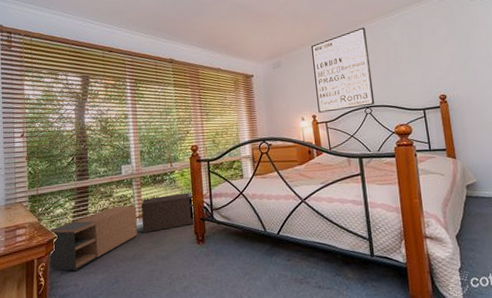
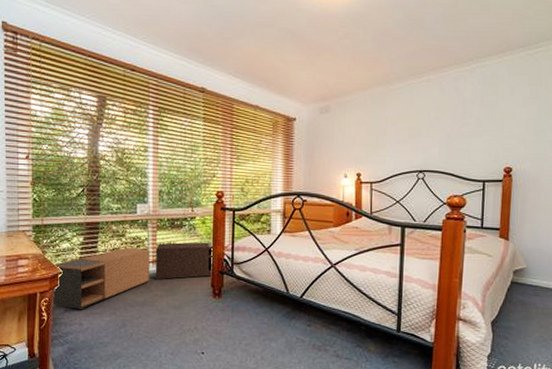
wall art: present [310,27,375,113] -> none [364,76,435,172]

